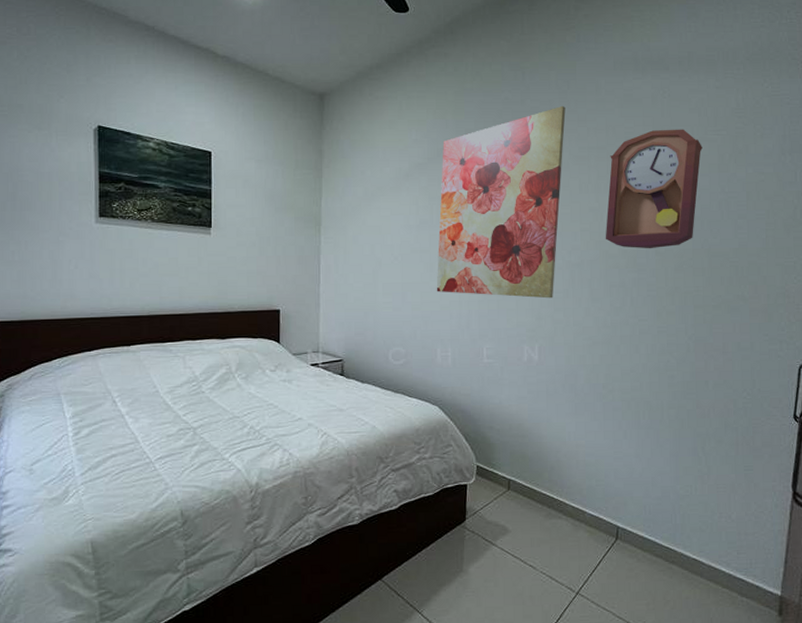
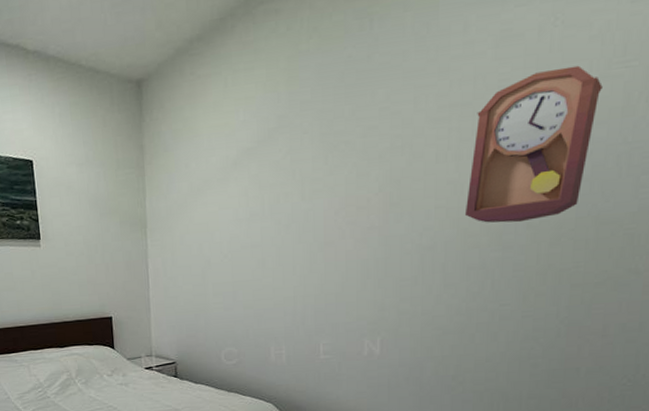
wall art: present [436,105,566,299] -> none [269,55,423,289]

